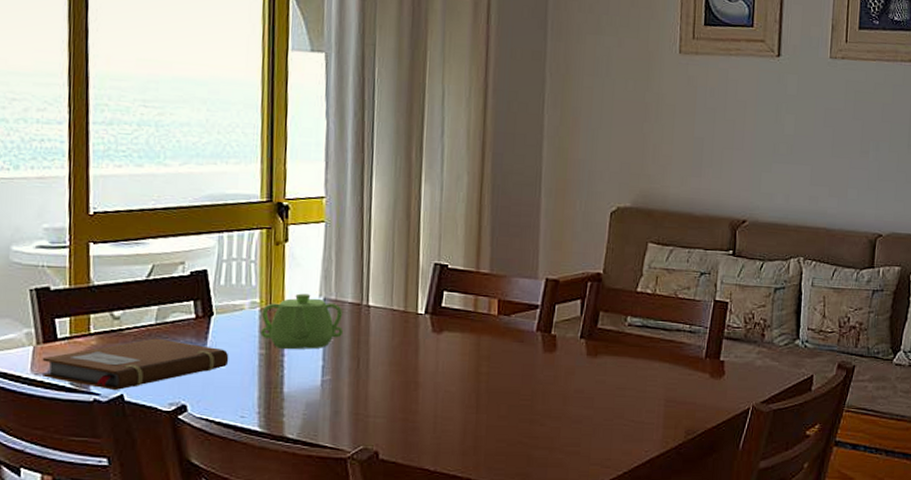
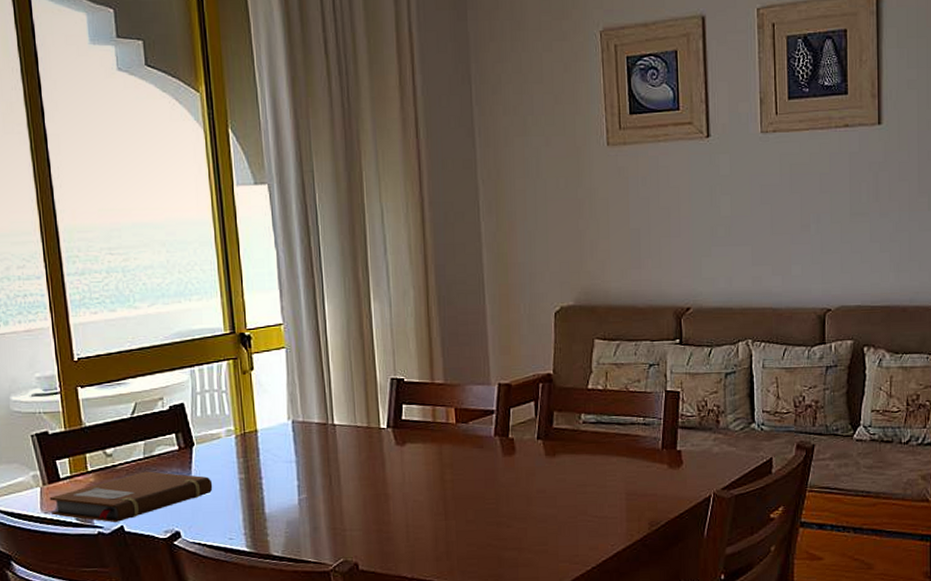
teapot: present [260,293,344,350] -> none [237,418,314,473]

